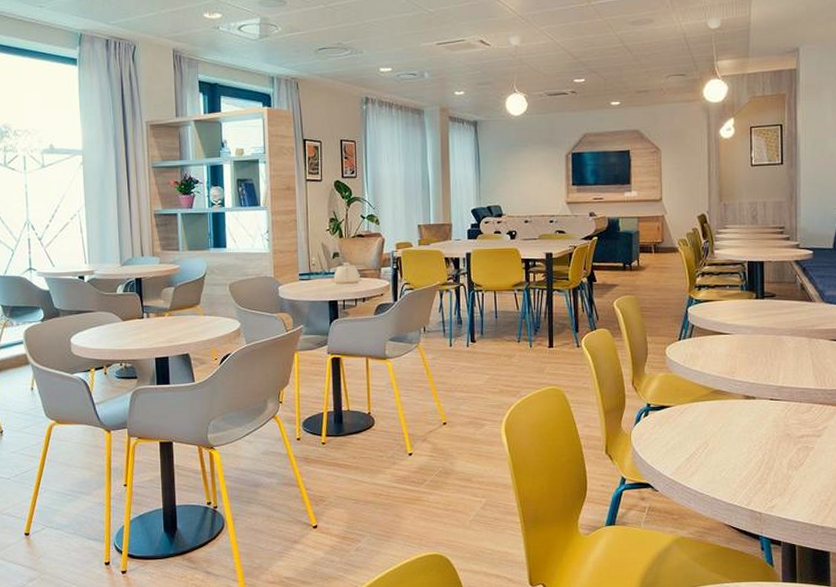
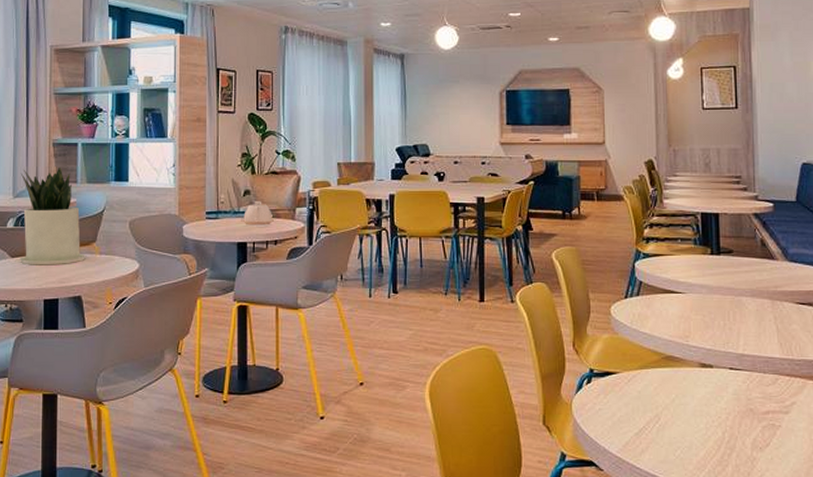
planter: none [127,237,192,327] -> present [20,168,87,266]

